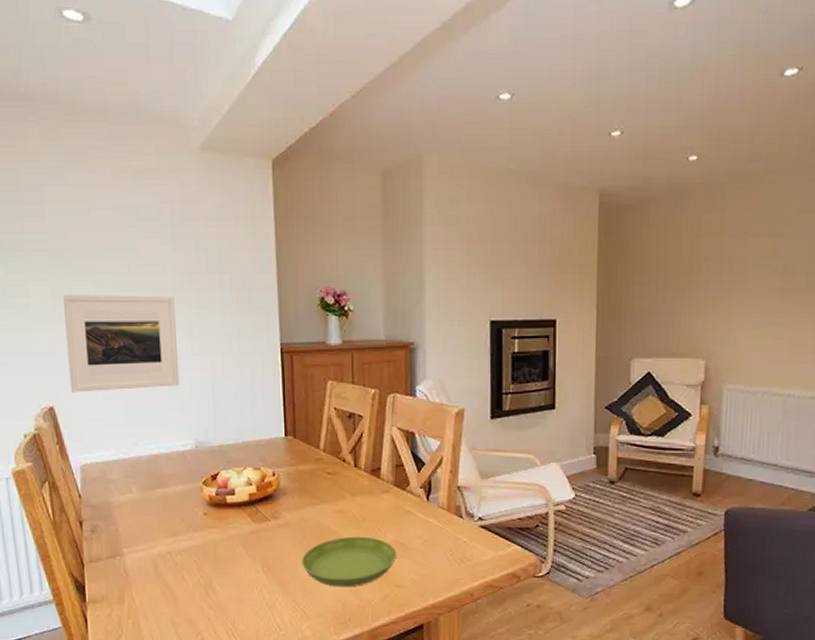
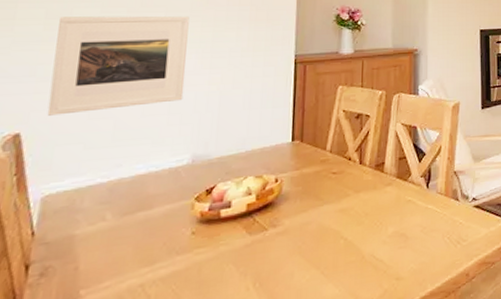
saucer: present [302,536,397,587] -> none [299,232,398,292]

